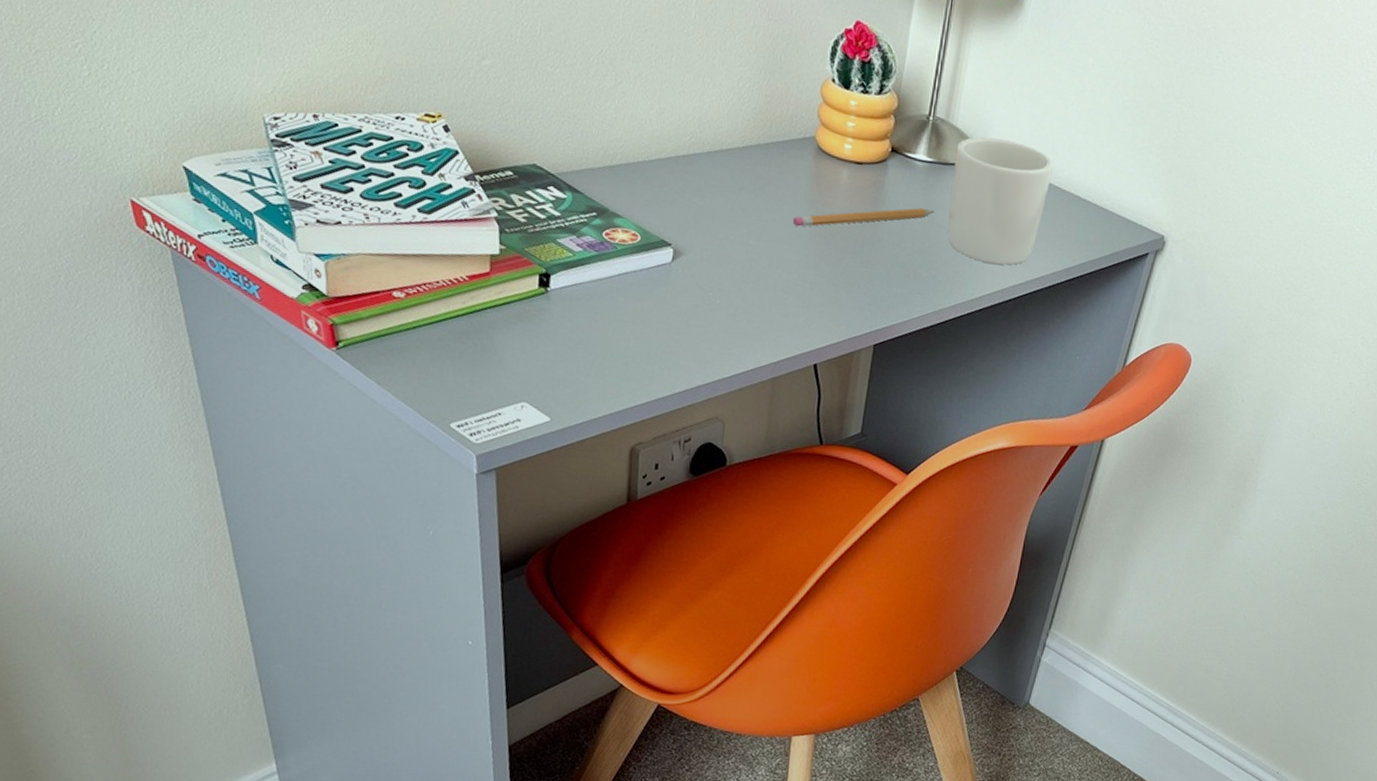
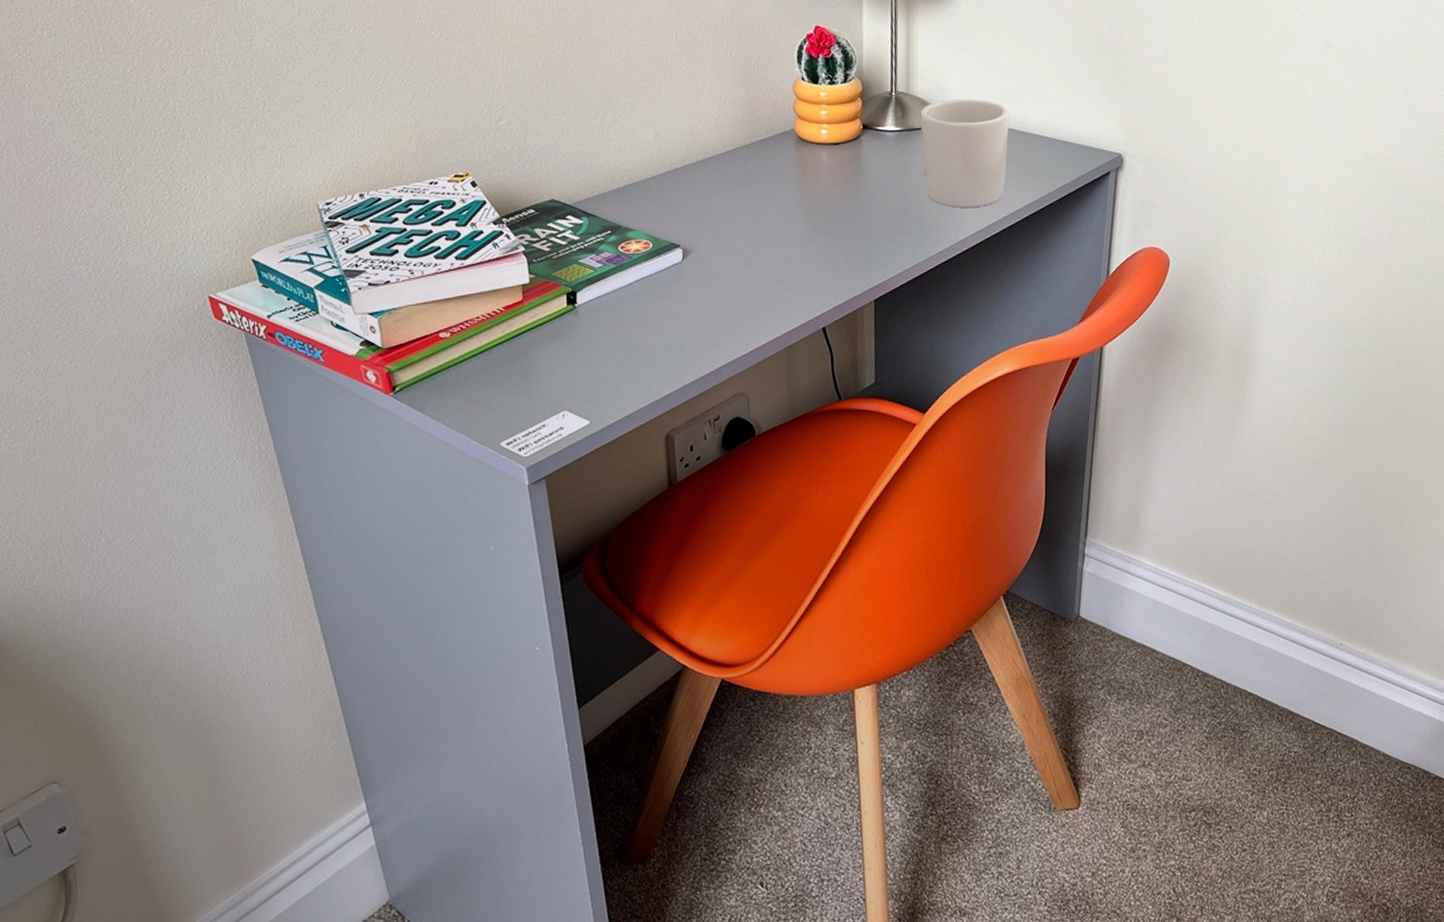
pencil: present [792,207,934,227] -> none [784,171,910,209]

